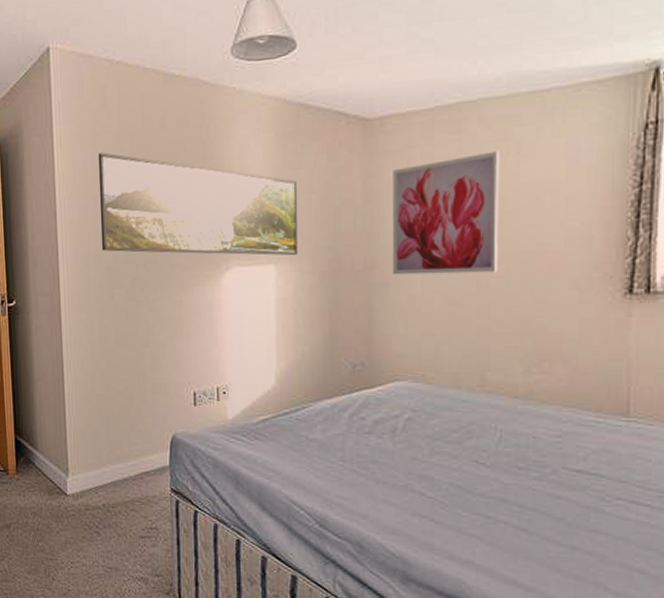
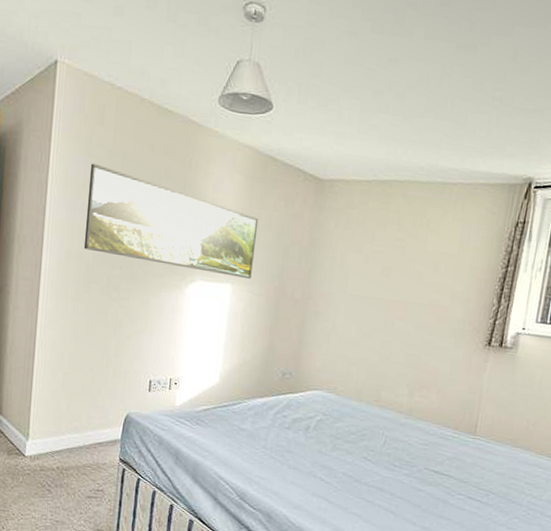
wall art: present [392,151,500,275] -> none [323,222,415,316]

